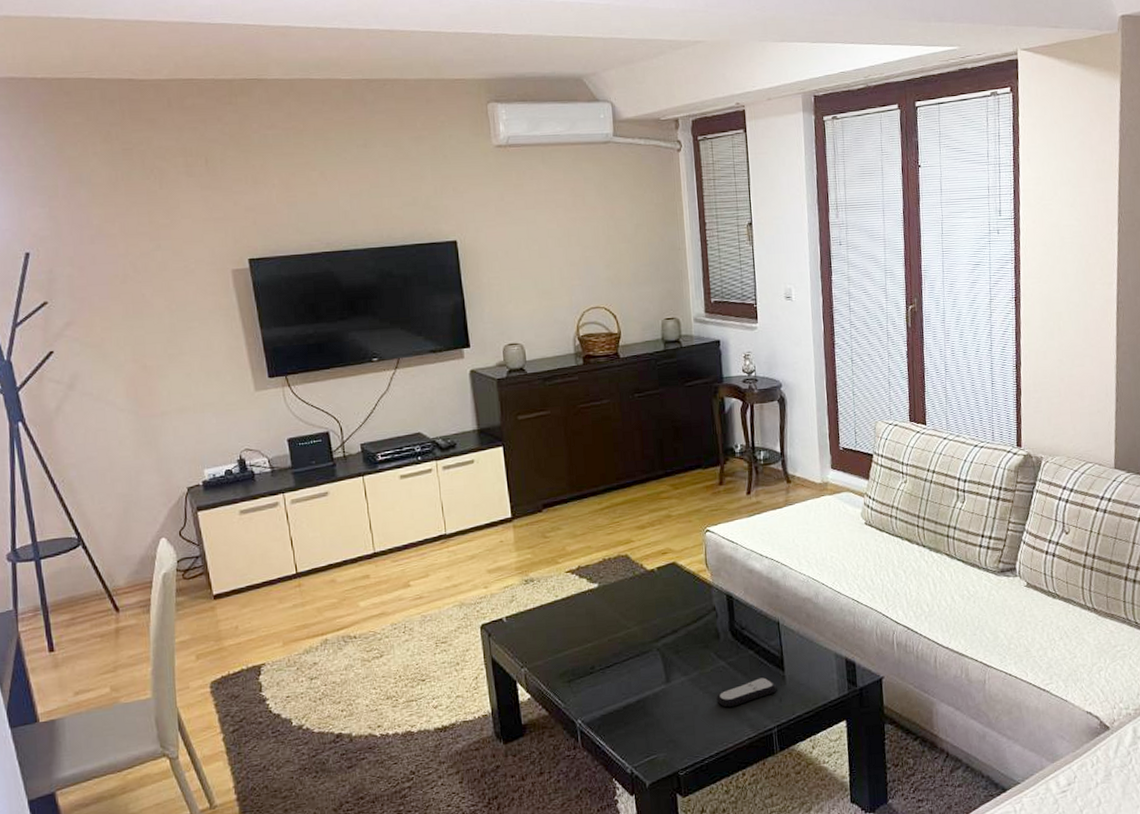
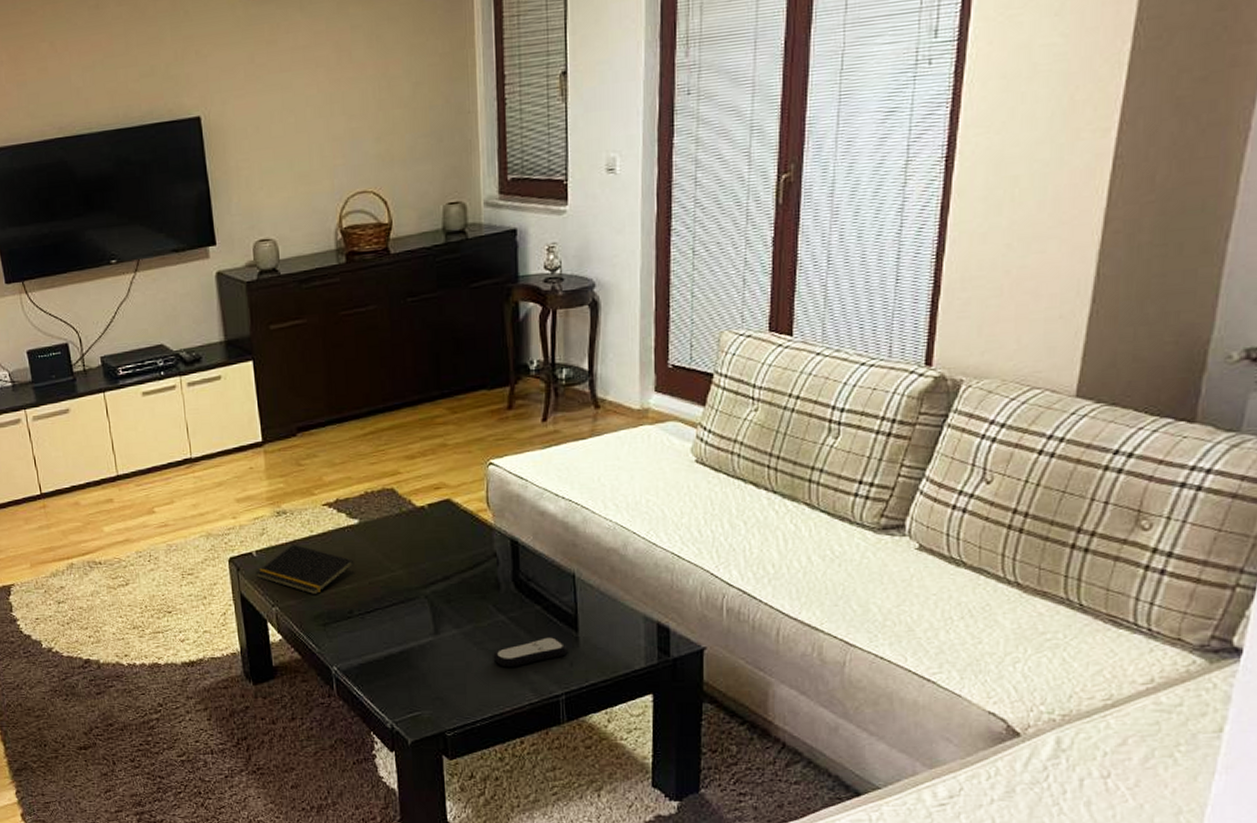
notepad: none [505,608,595,655] -> present [255,544,355,595]

